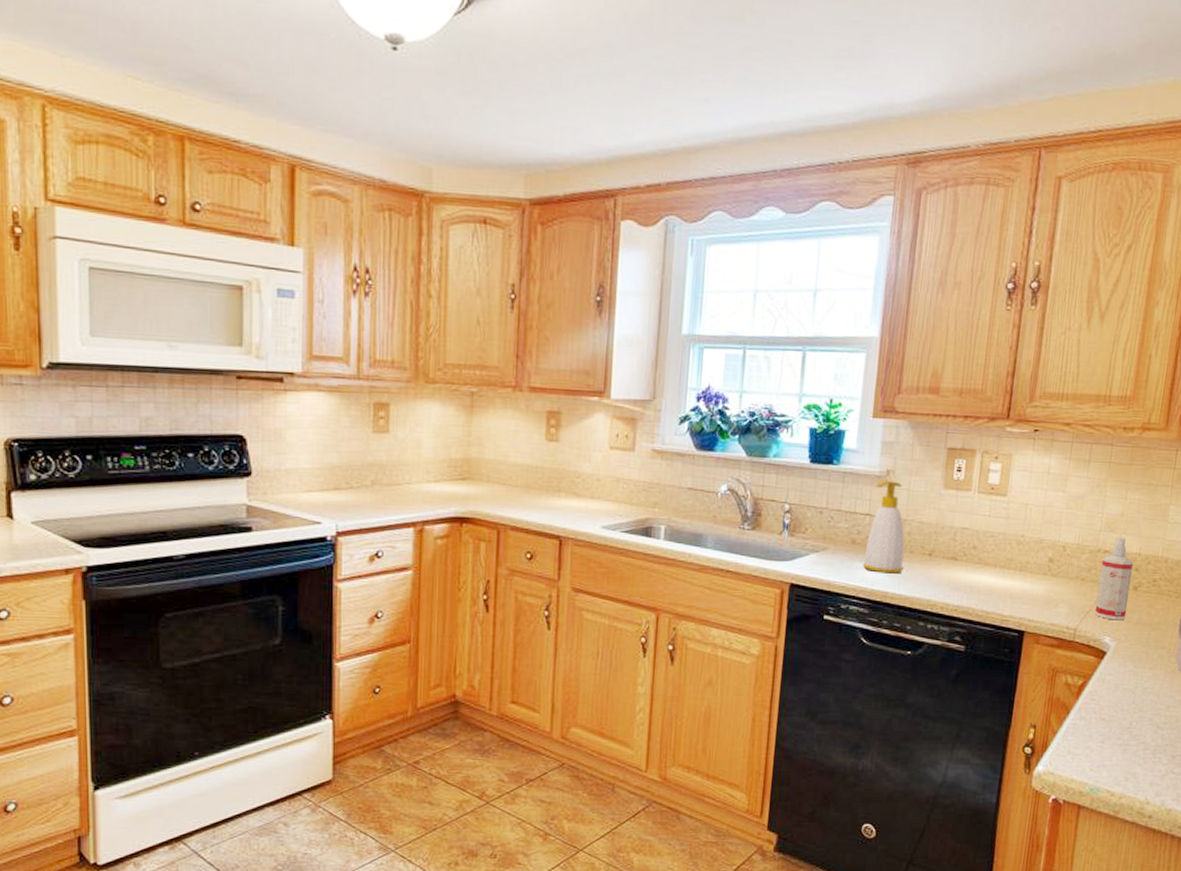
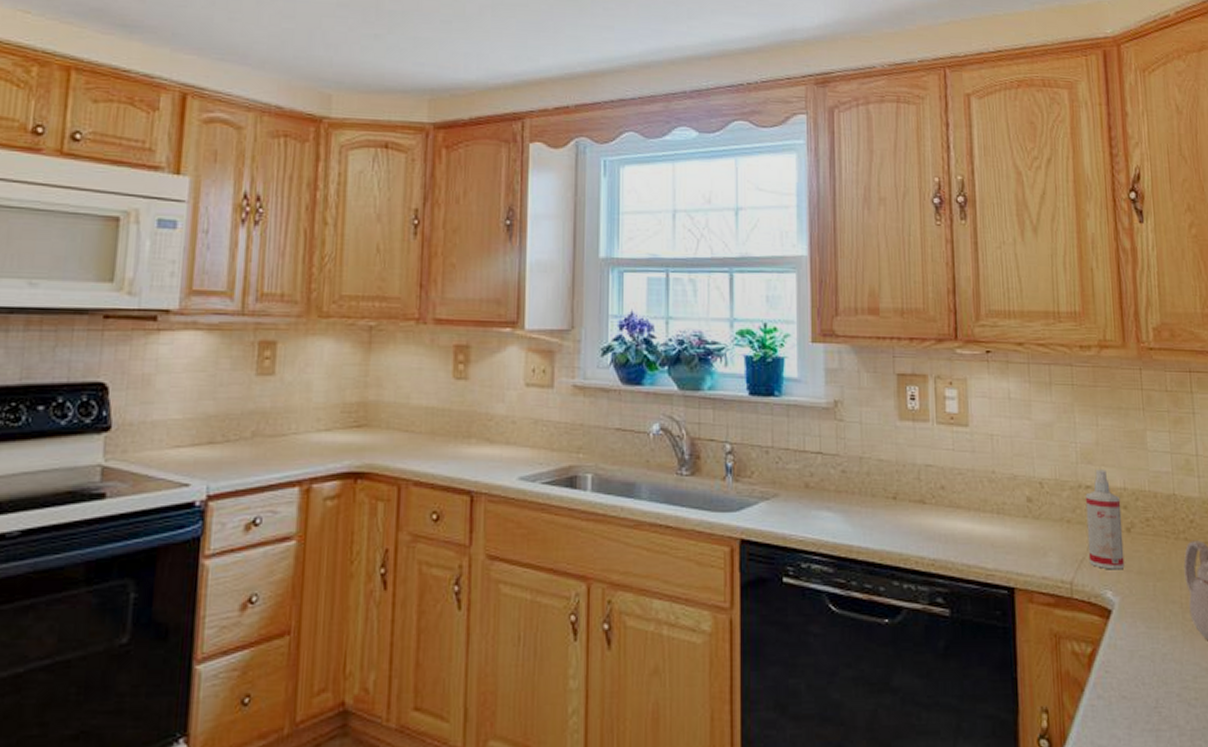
soap bottle: present [863,480,905,574] -> none [821,413,867,523]

